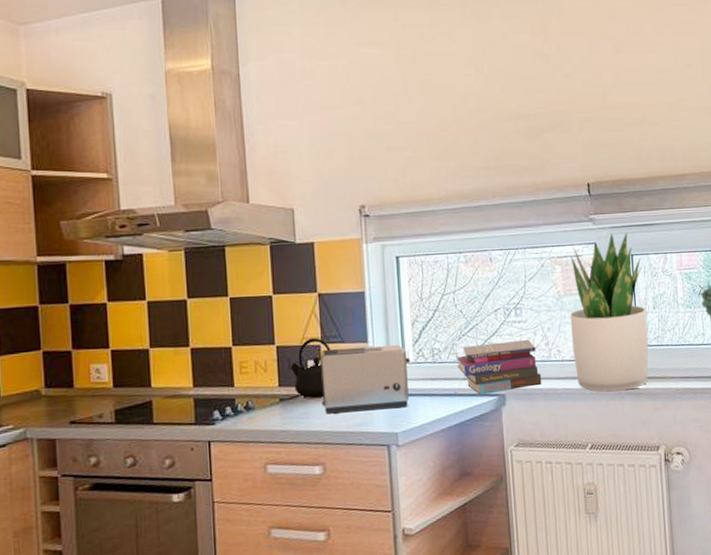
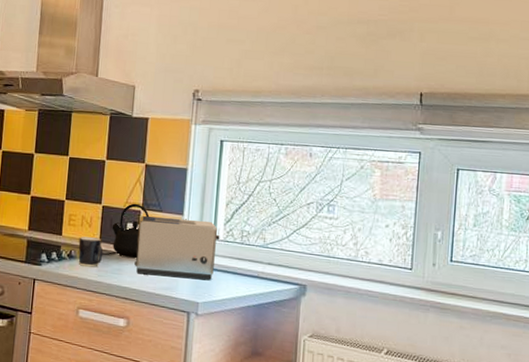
mug: none [255,382,286,417] -> present [78,236,104,268]
books: present [456,339,542,395] -> none [263,233,346,283]
planter: present [570,233,649,393] -> none [381,146,468,304]

